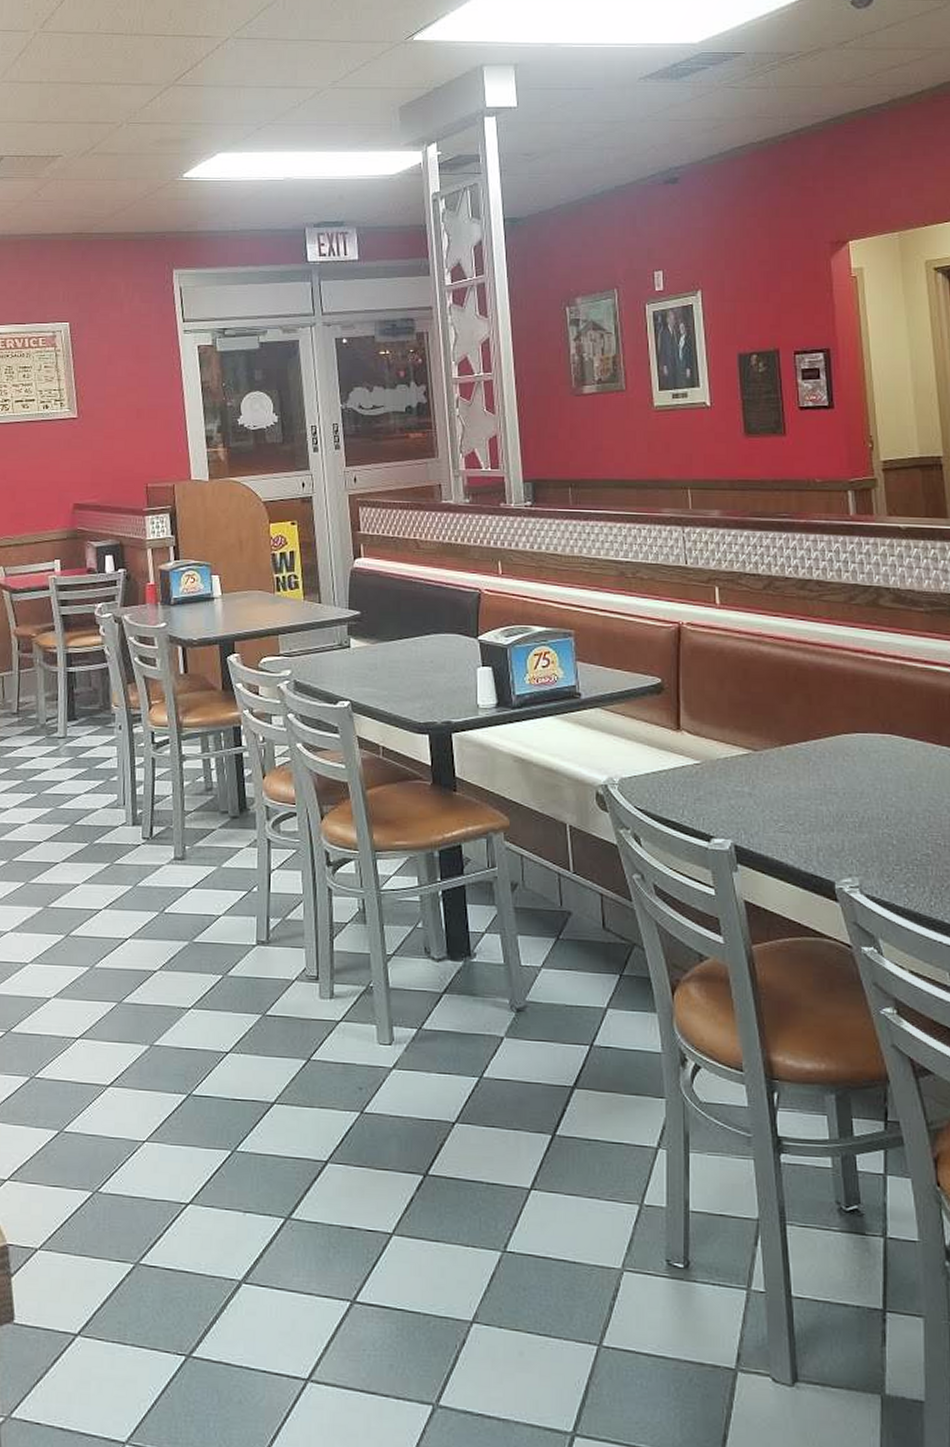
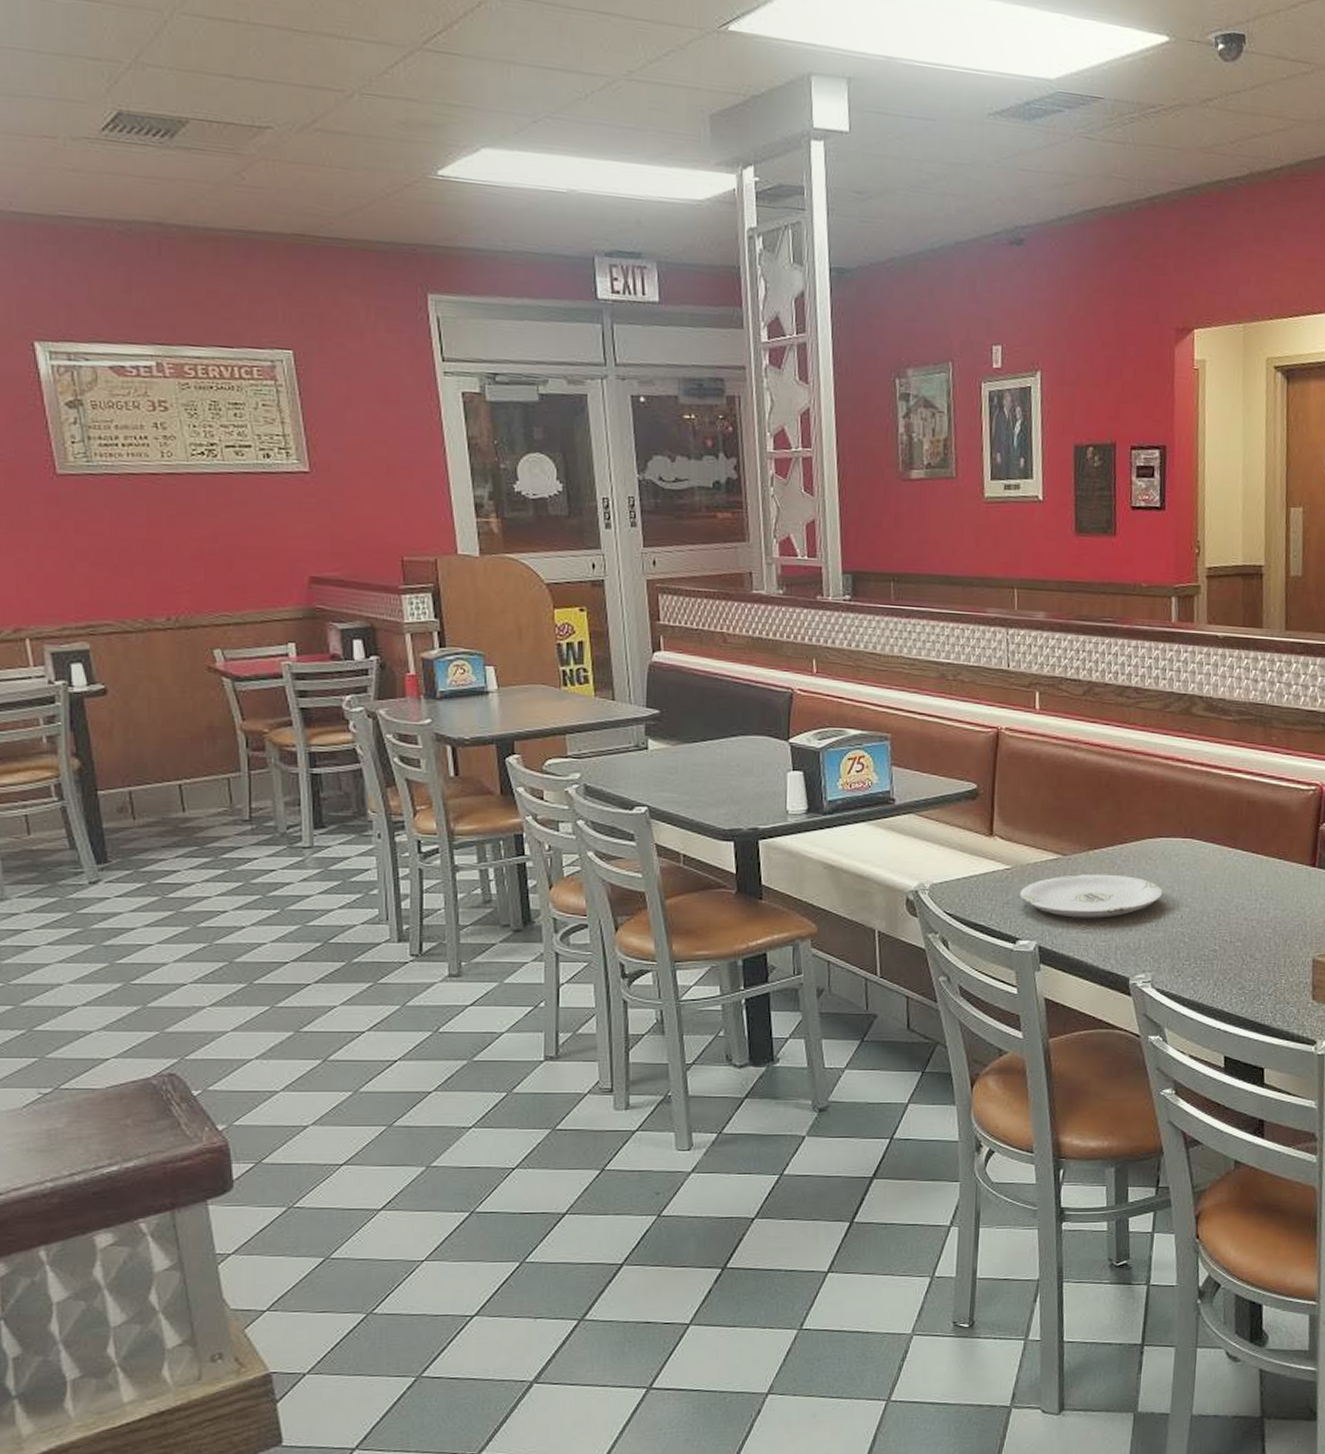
plate: none [711,770,864,817] -> present [1019,873,1163,918]

